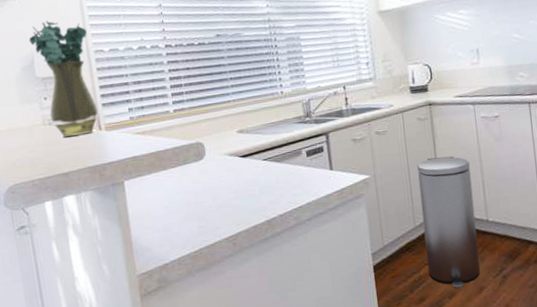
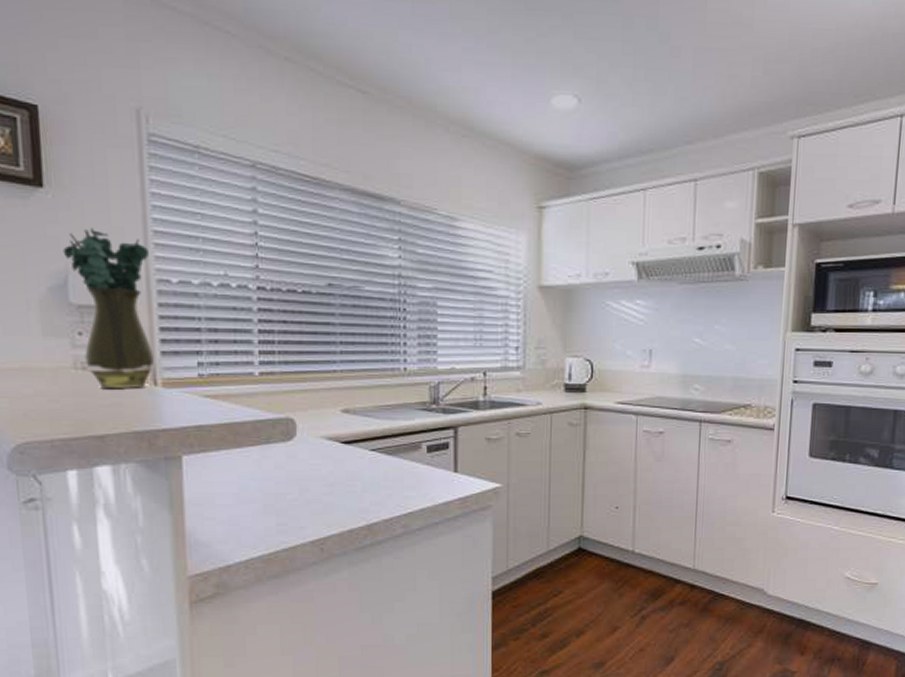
pedal bin: present [417,156,480,288] -> none [557,472,623,625]

